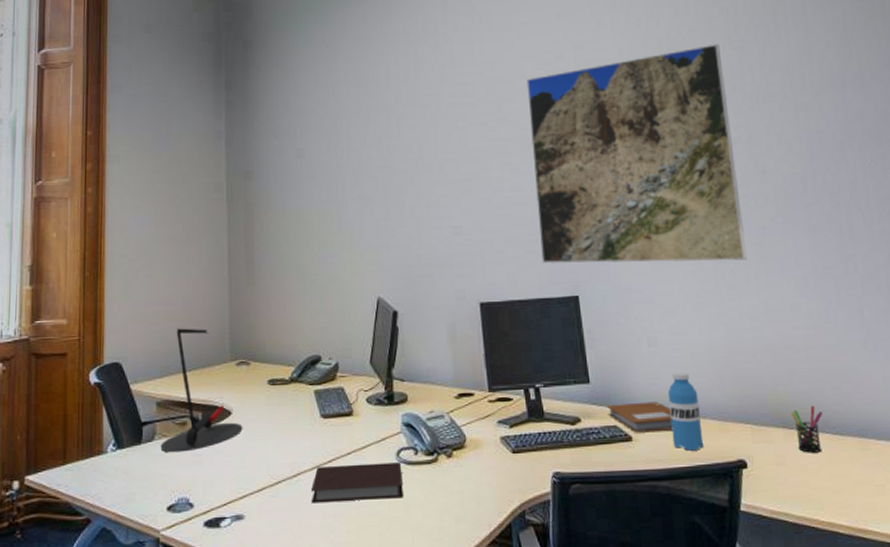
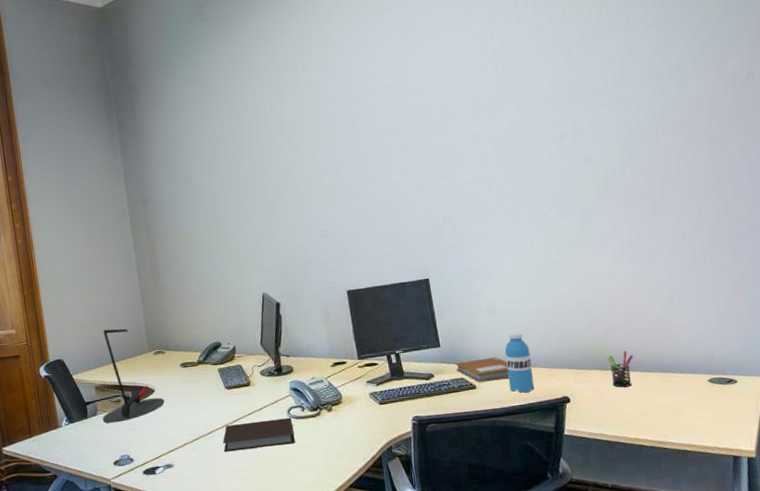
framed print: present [527,44,748,264] -> none [377,50,572,255]

